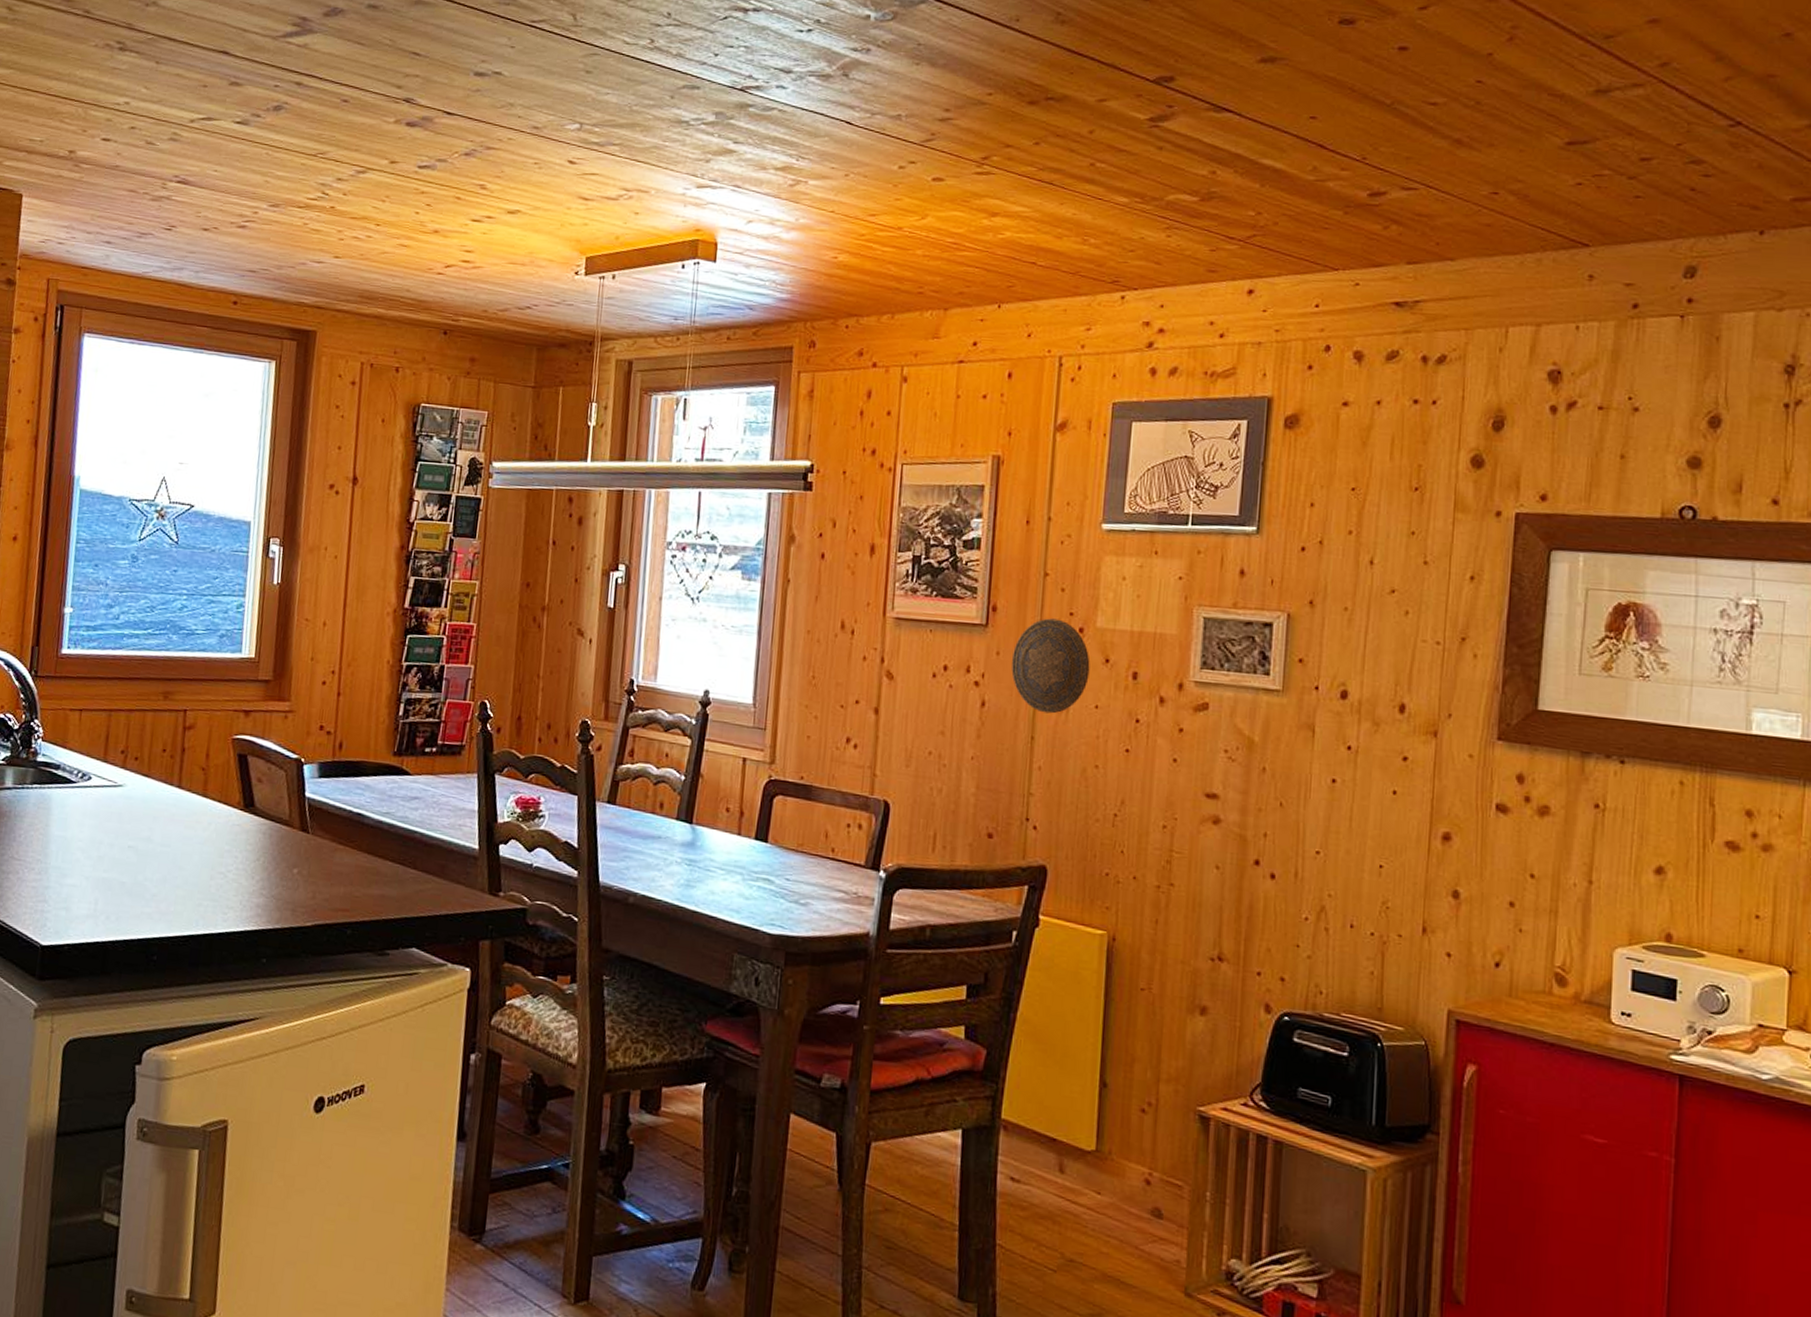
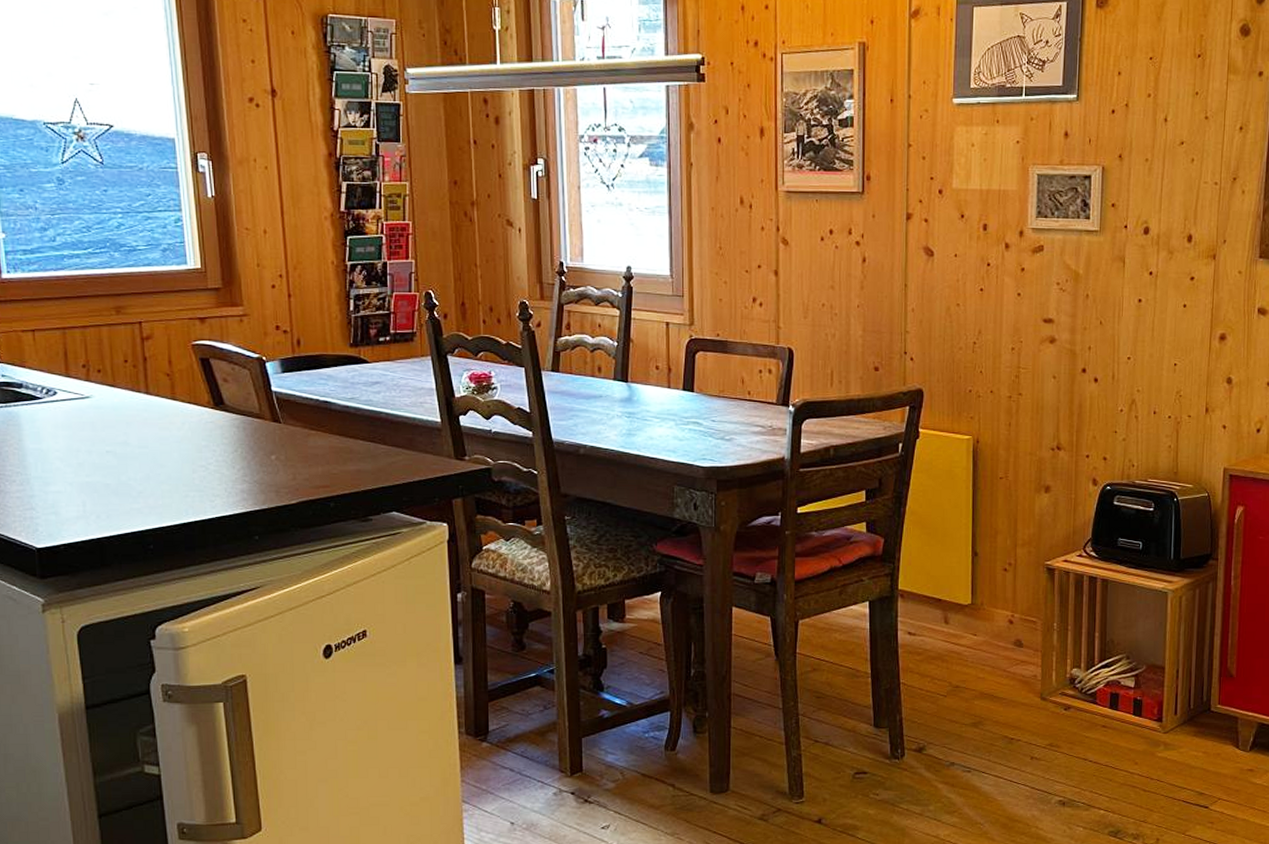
decorative plate: present [1011,618,1090,714] -> none [886,183,949,264]

